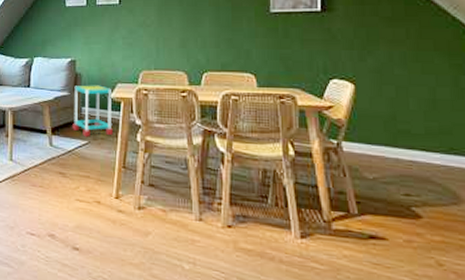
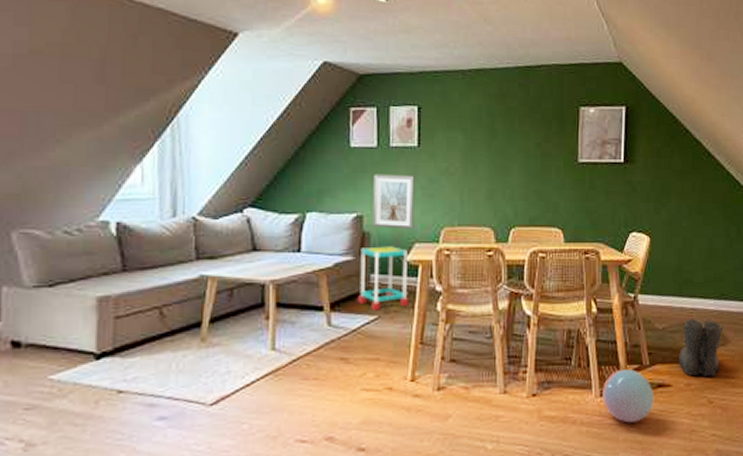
picture frame: none [83,27,117,72] -> present [373,174,415,229]
ball: none [303,215,366,271] -> present [603,369,655,423]
boots: none [394,170,456,238] -> present [678,318,724,377]

